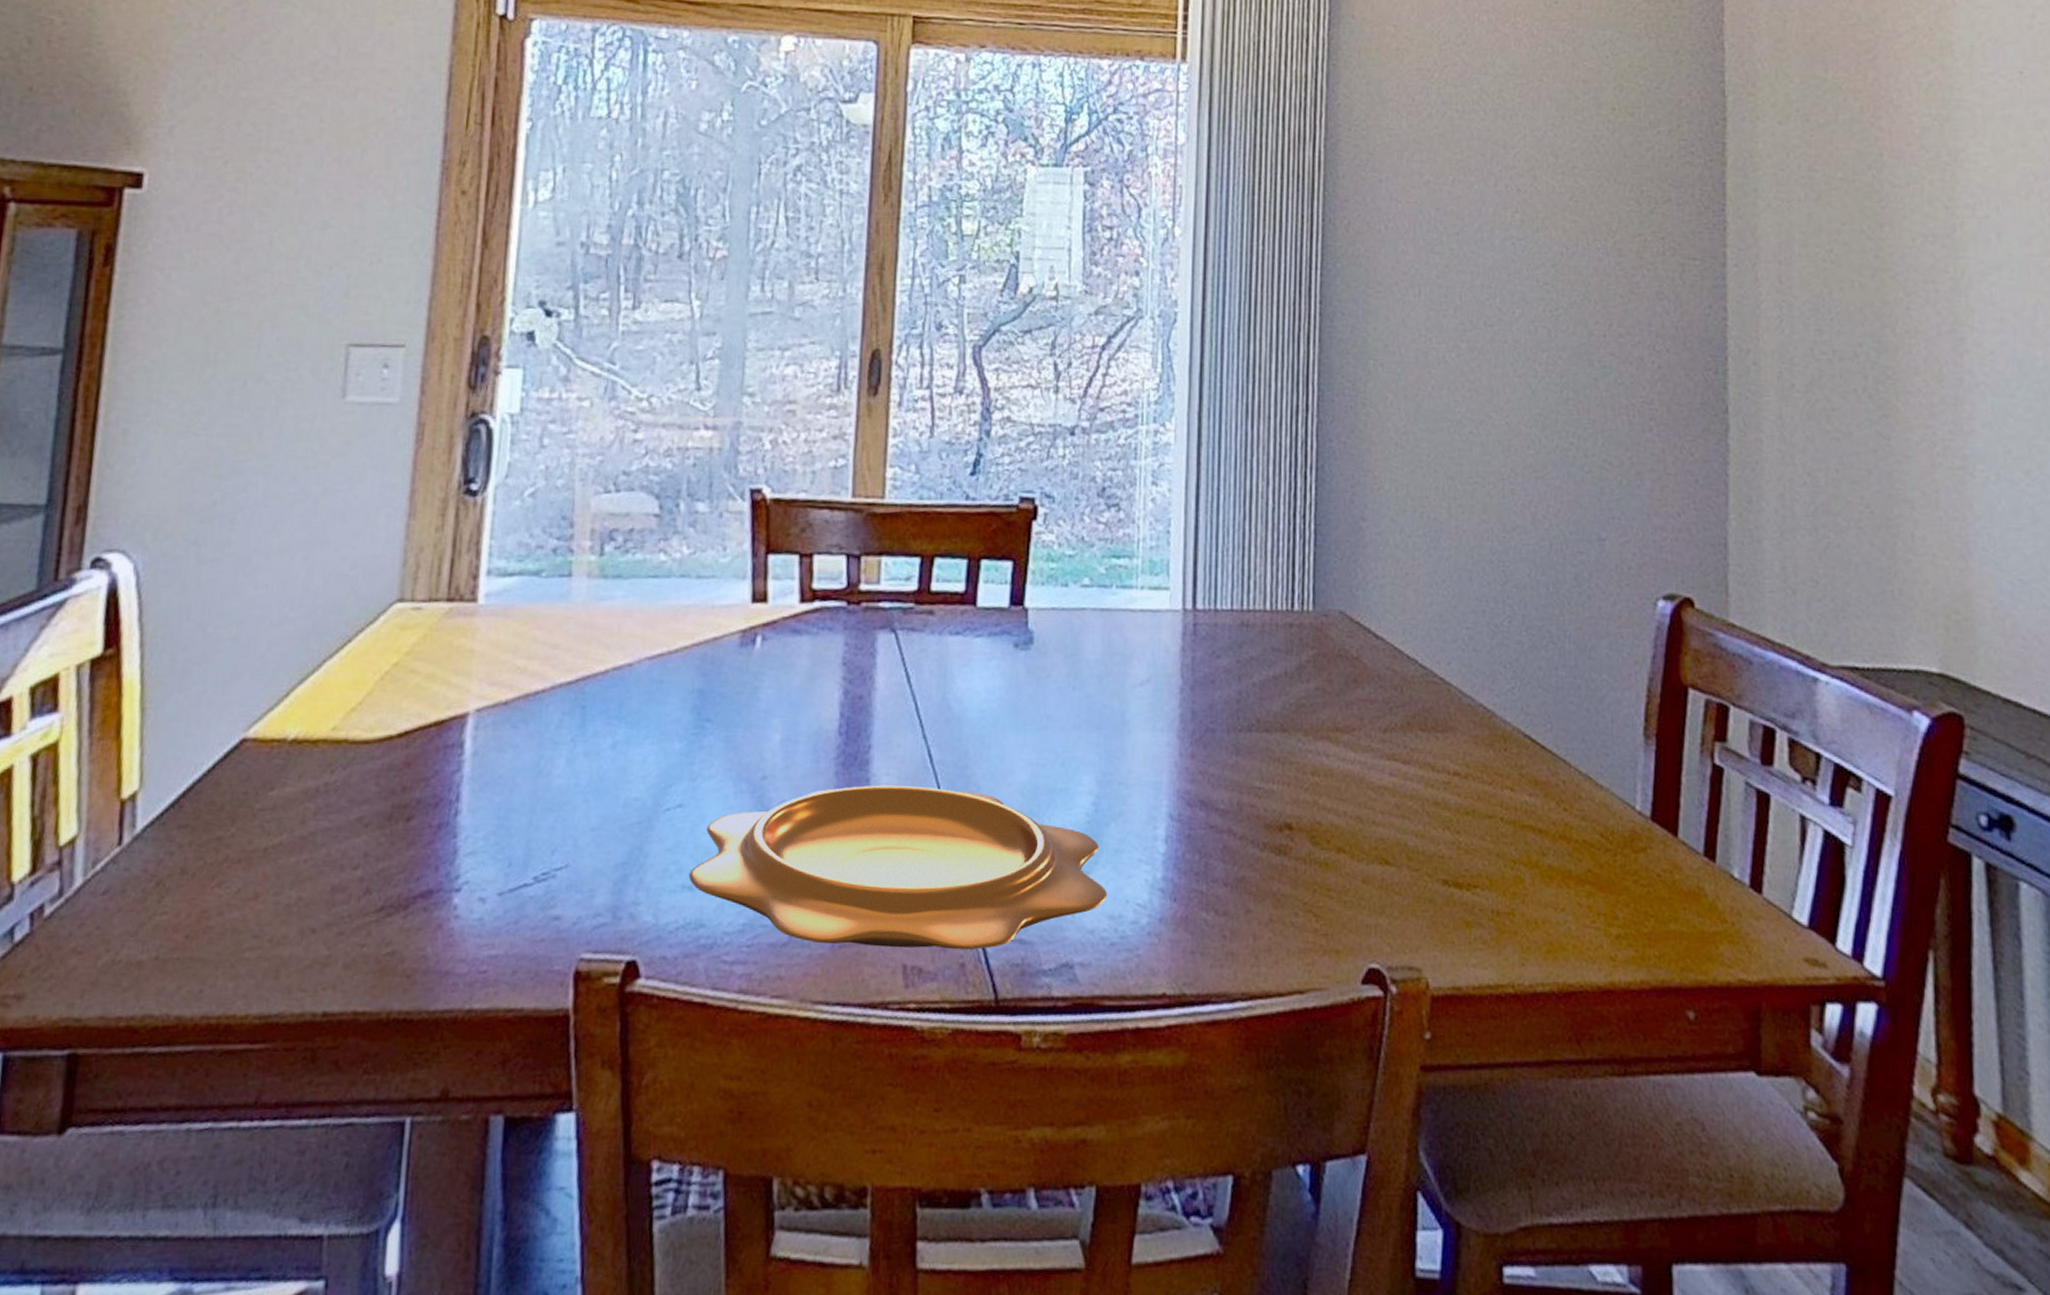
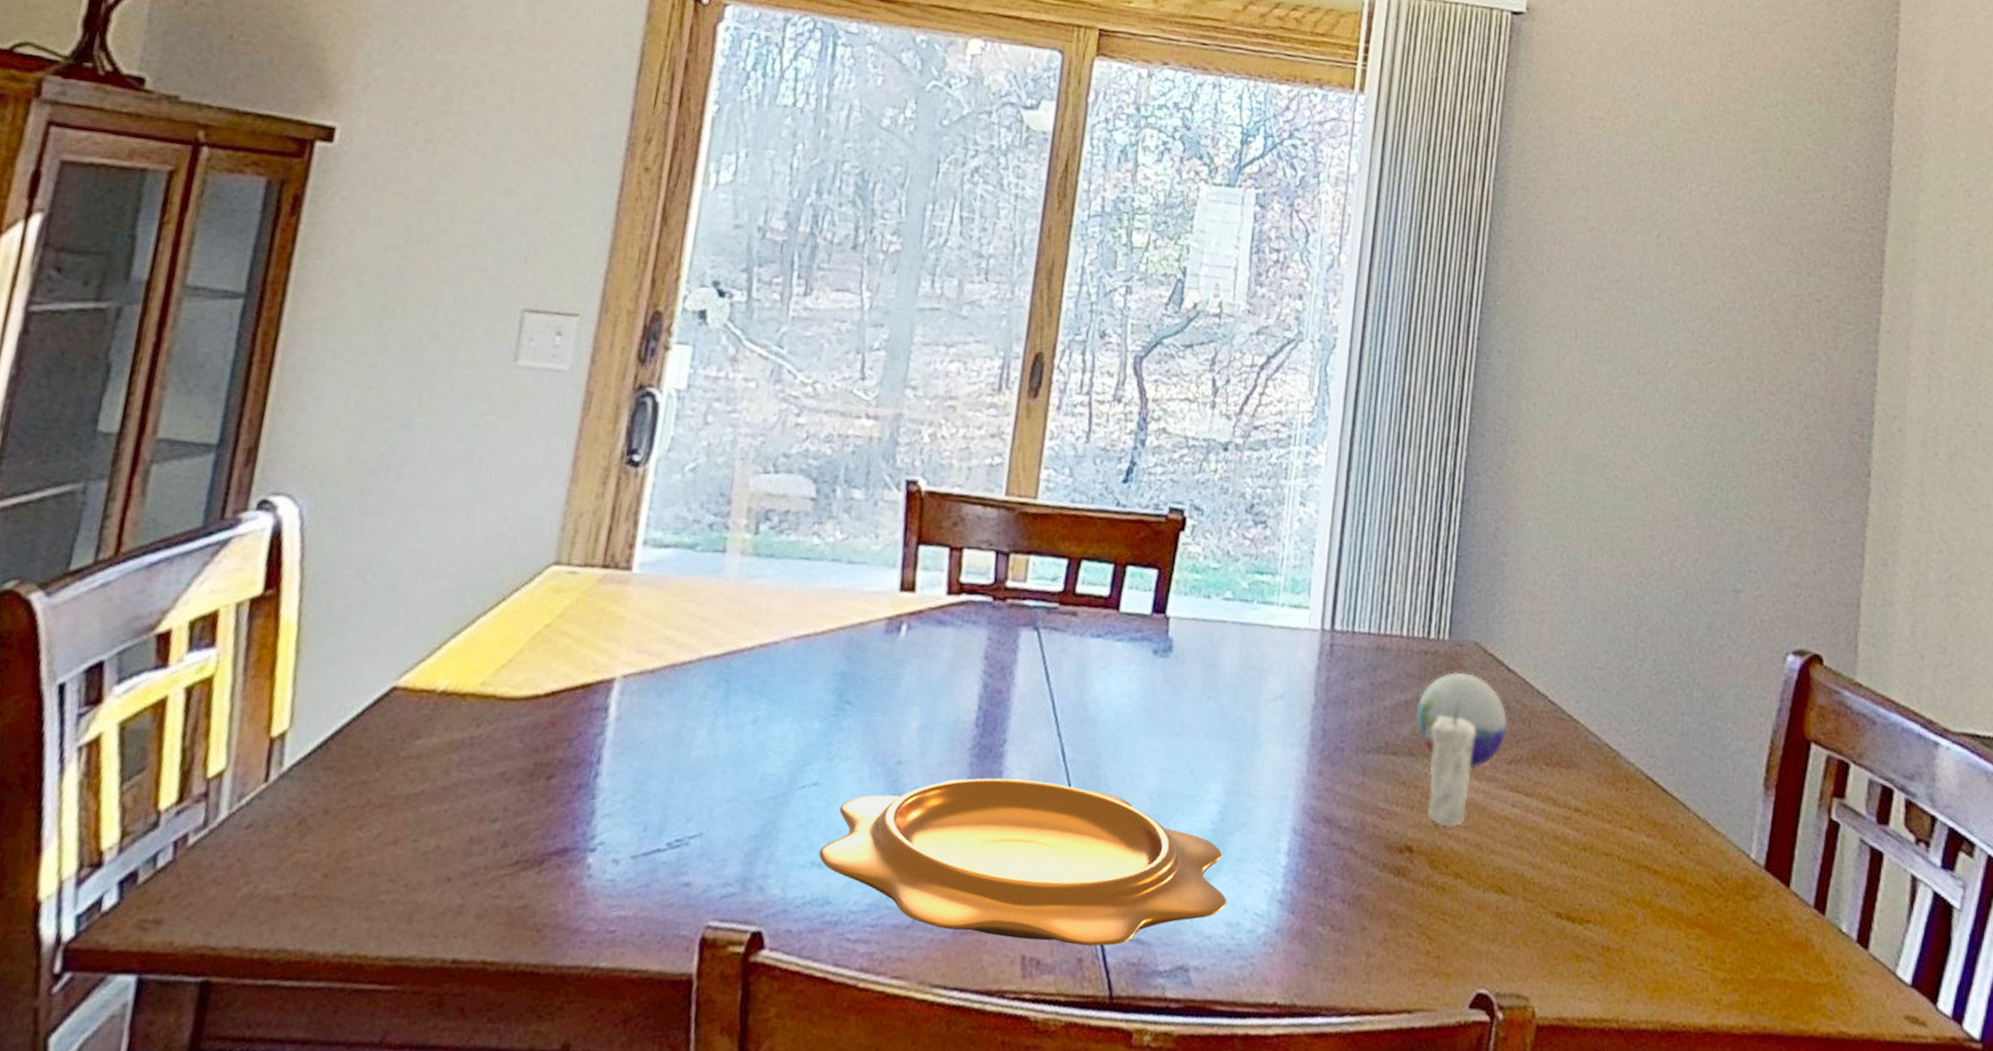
decorative orb: none [1285,642,1379,741] -> present [1415,671,1508,770]
candle: none [1301,672,1347,802] -> present [1427,701,1476,828]

